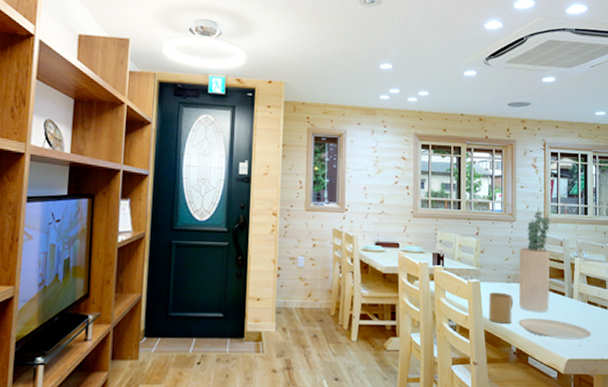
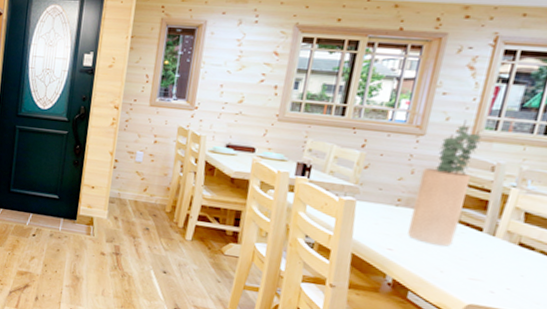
cup: present [489,292,513,324] -> none [360,214,401,252]
plate: present [518,318,591,340] -> none [401,248,515,287]

